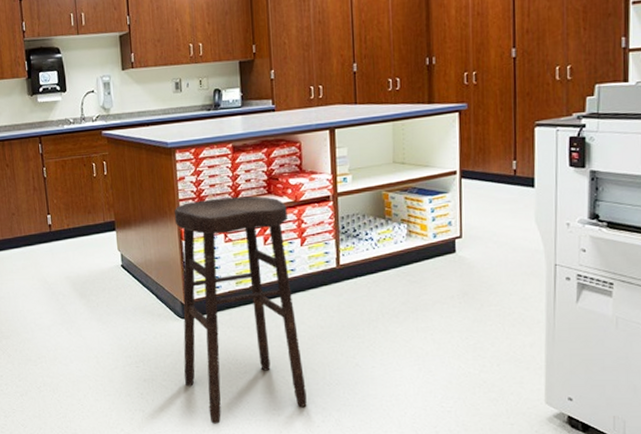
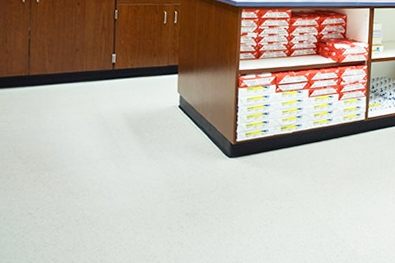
stool: present [174,196,307,424] -> none [224,54,331,255]

